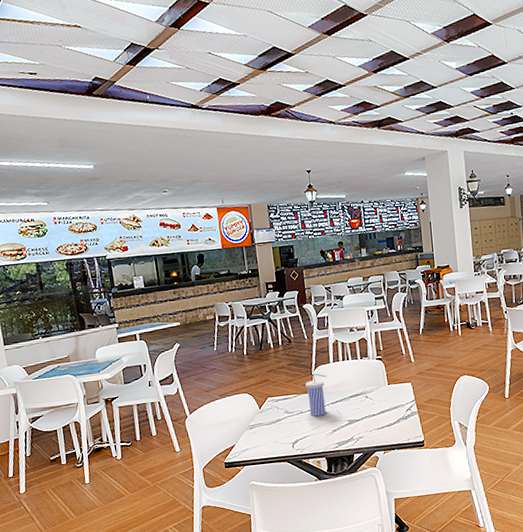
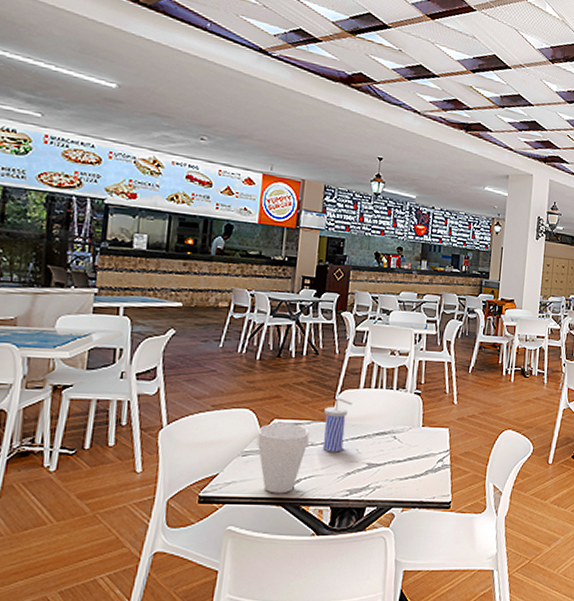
cup: none [257,399,298,454] -> present [256,423,310,494]

